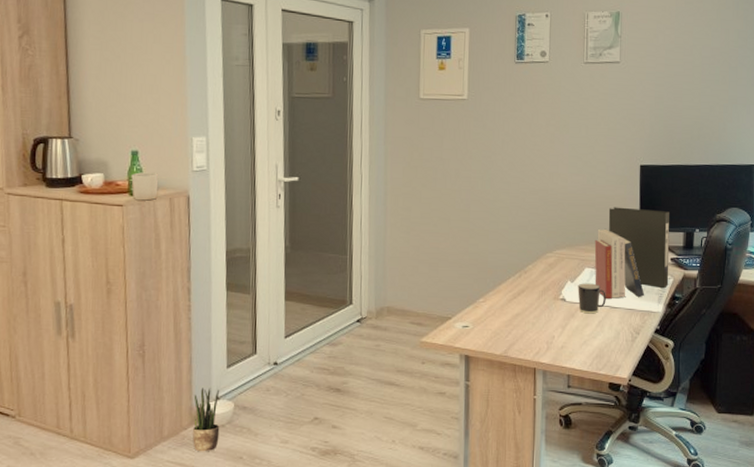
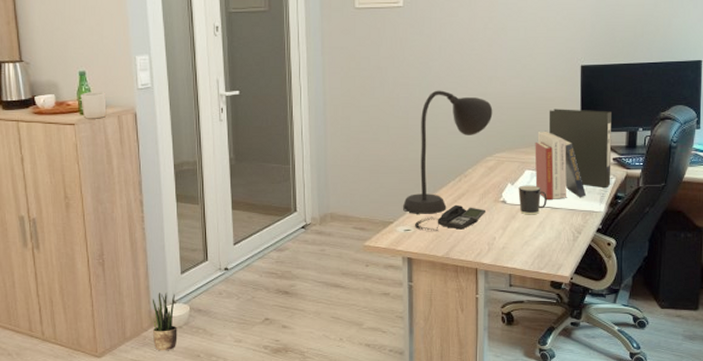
desk lamp: none [461,184,554,310] -> present [402,90,493,214]
telephone: none [474,301,545,328] -> present [415,204,485,231]

